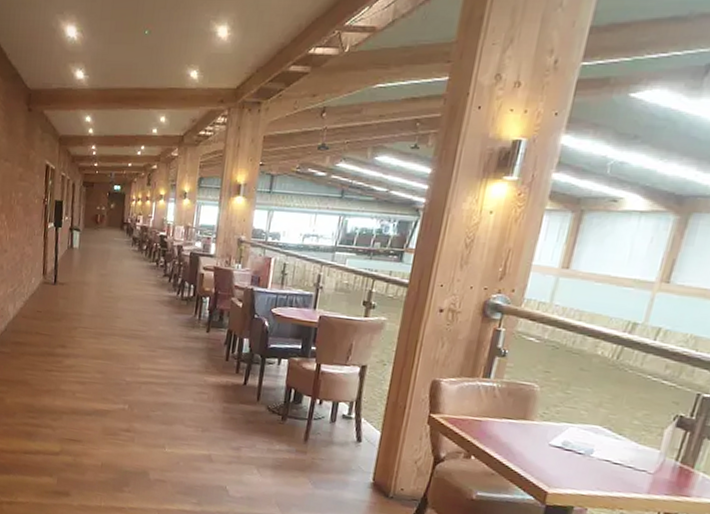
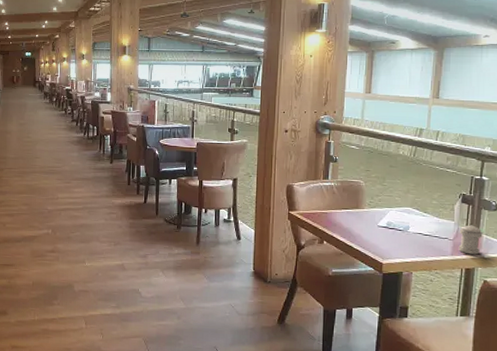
pepper shaker: none [659,457,700,497] -> present [458,225,483,255]

